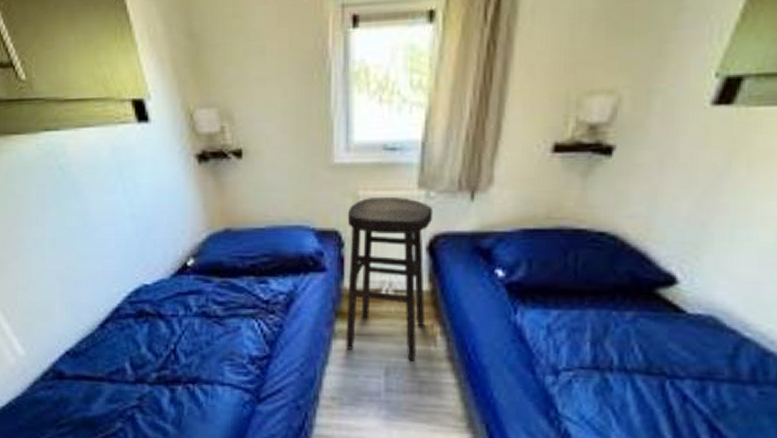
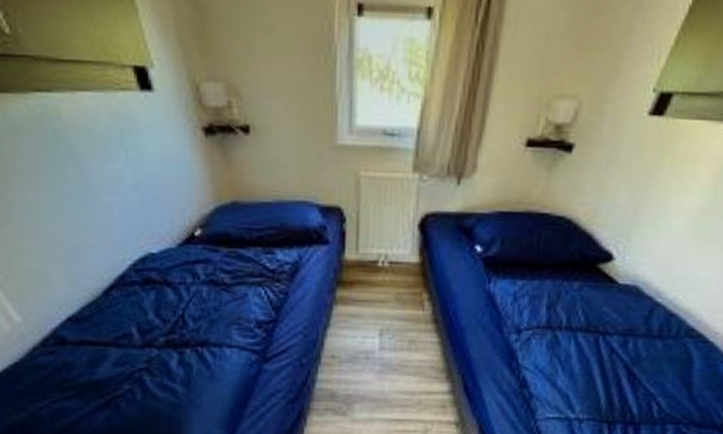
stool: present [345,197,434,361] -> none [345,178,426,324]

